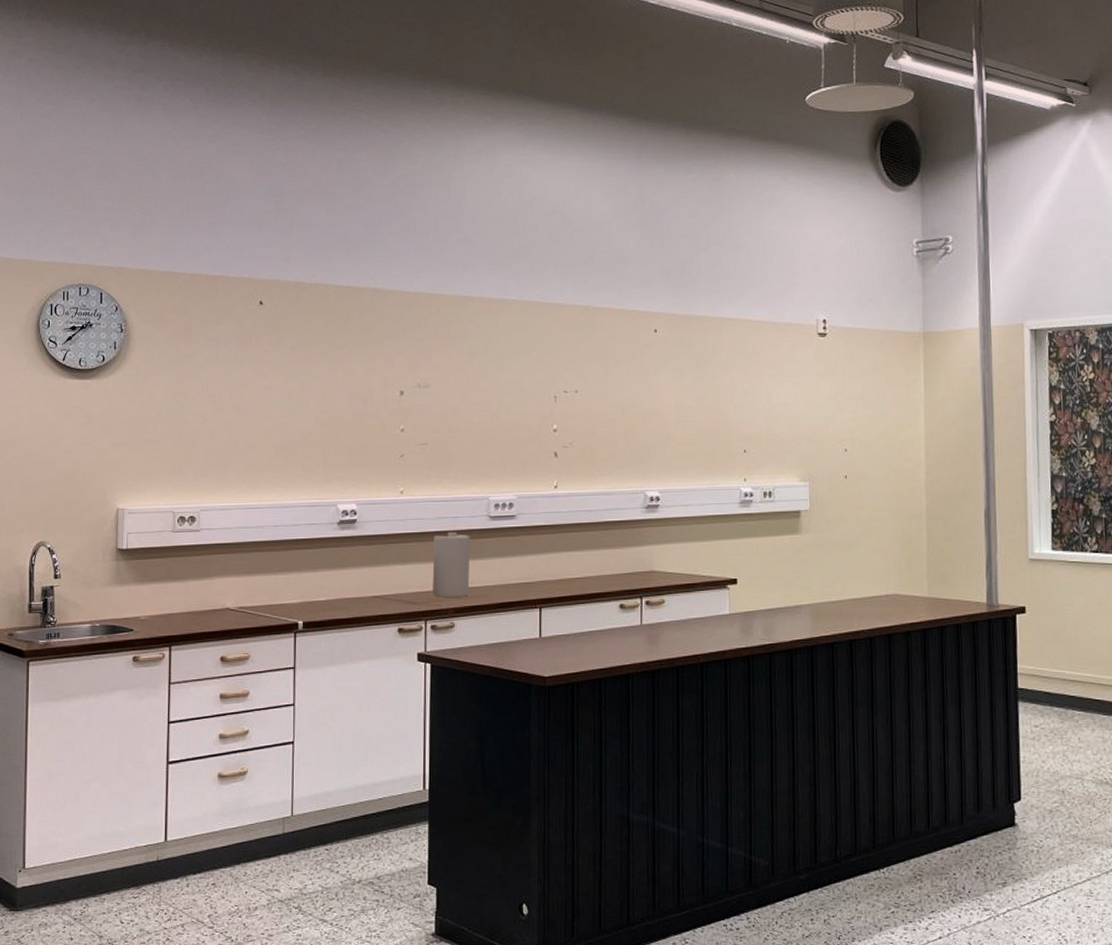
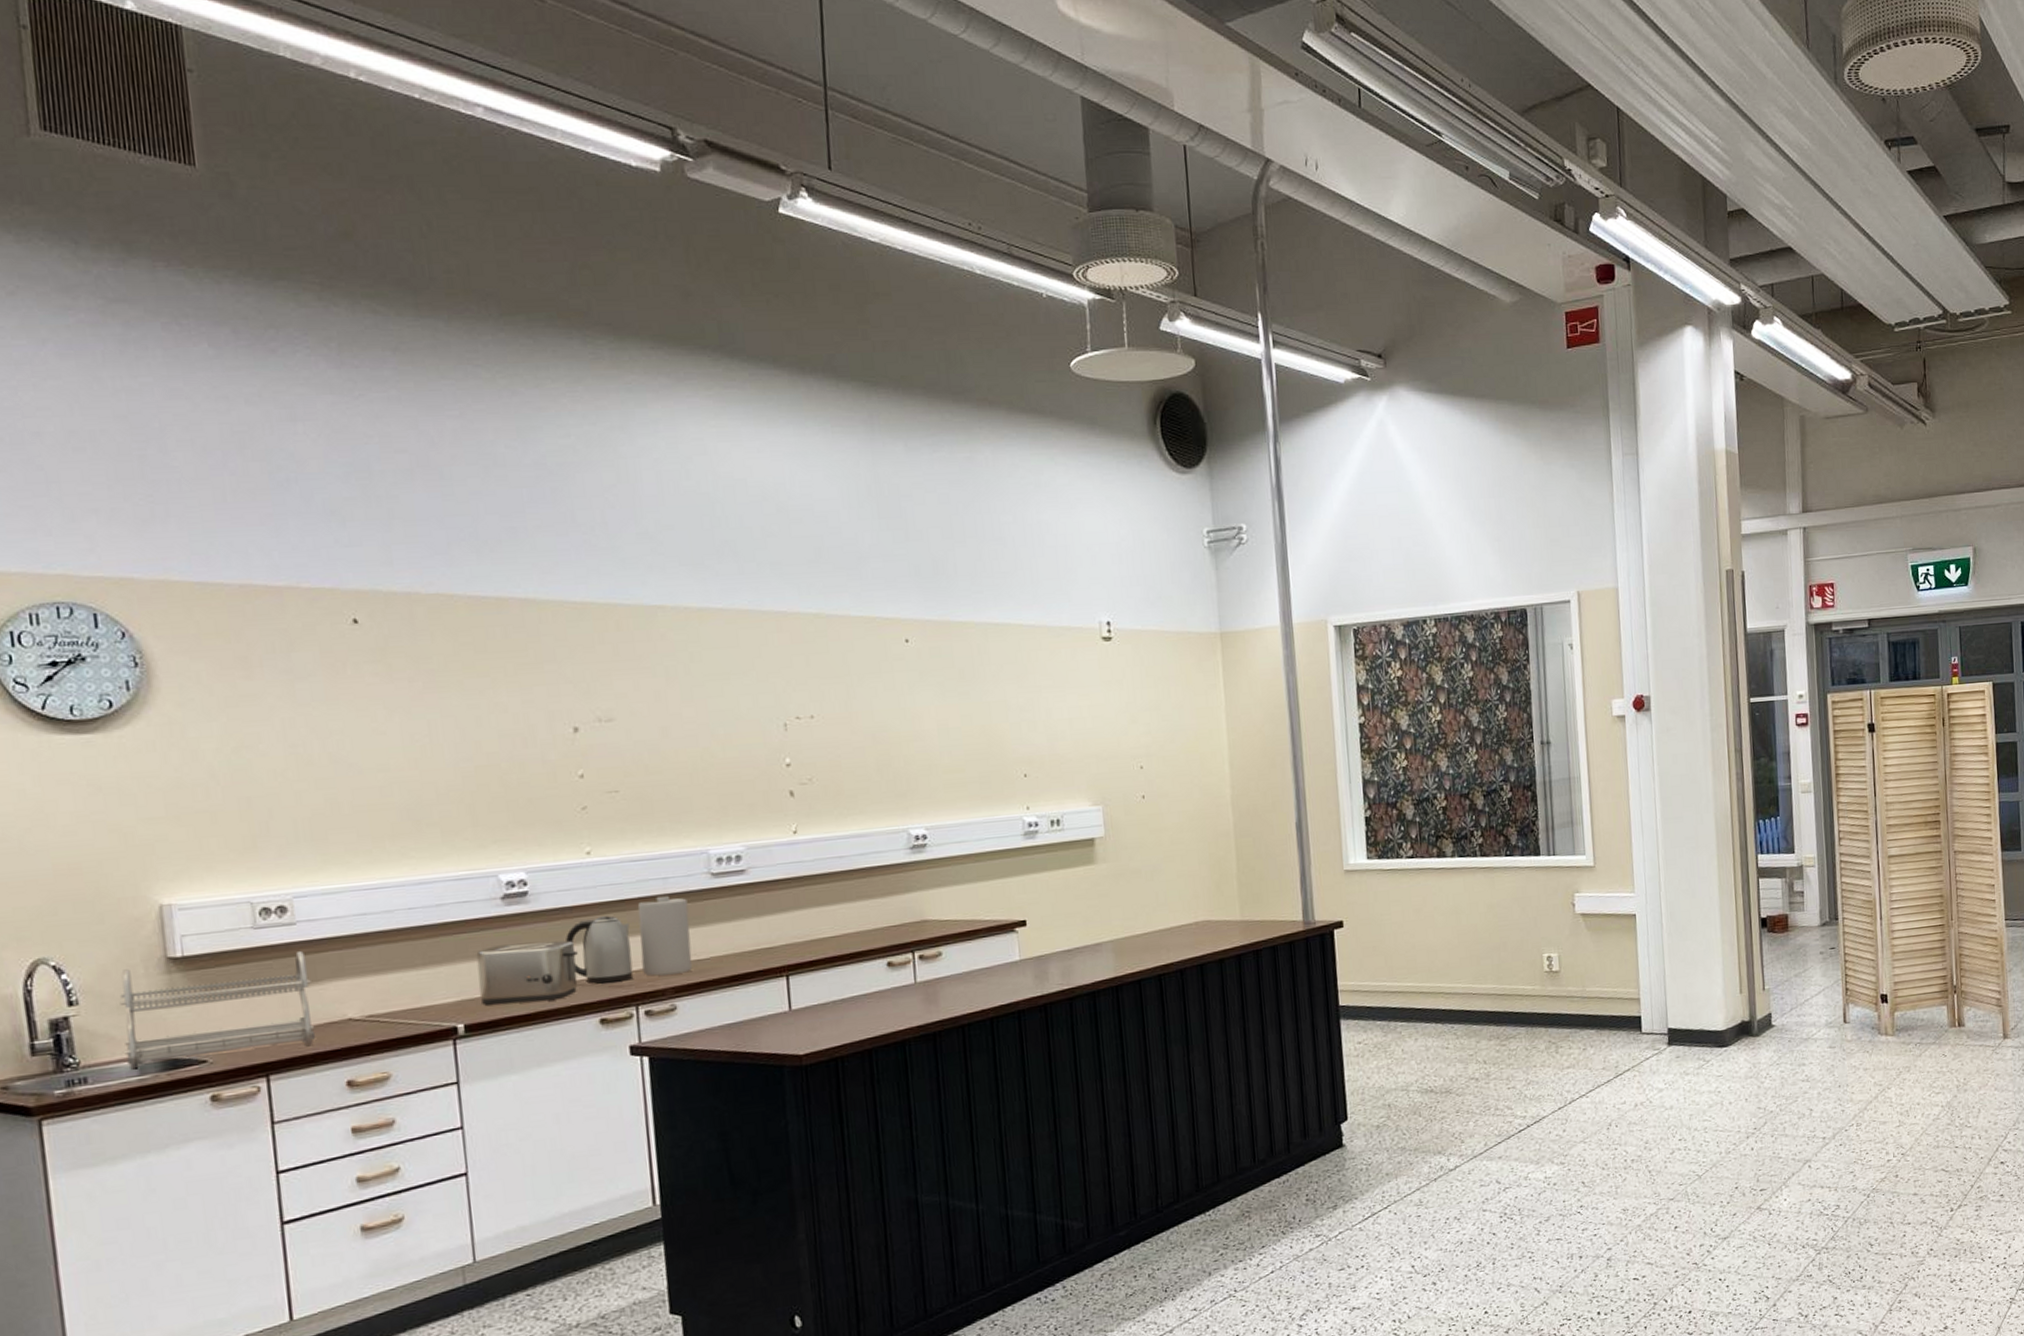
dish rack: none [84,553,205,631] -> present [119,951,316,1070]
toaster: none [315,560,387,610] -> present [476,940,578,1007]
kettle: none [380,545,426,599] -> present [566,916,634,984]

